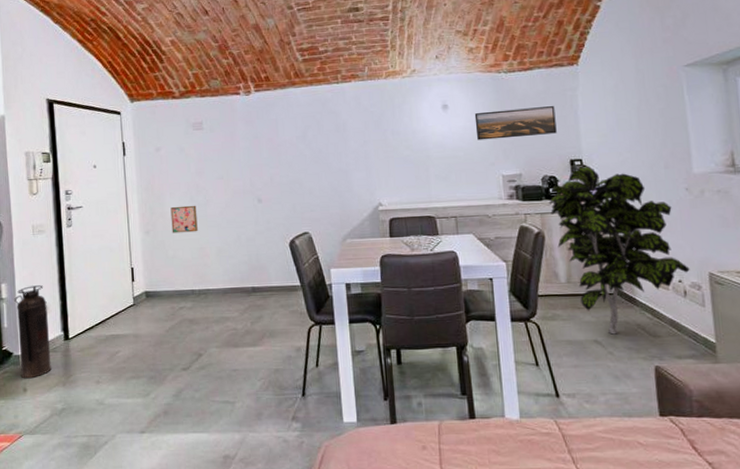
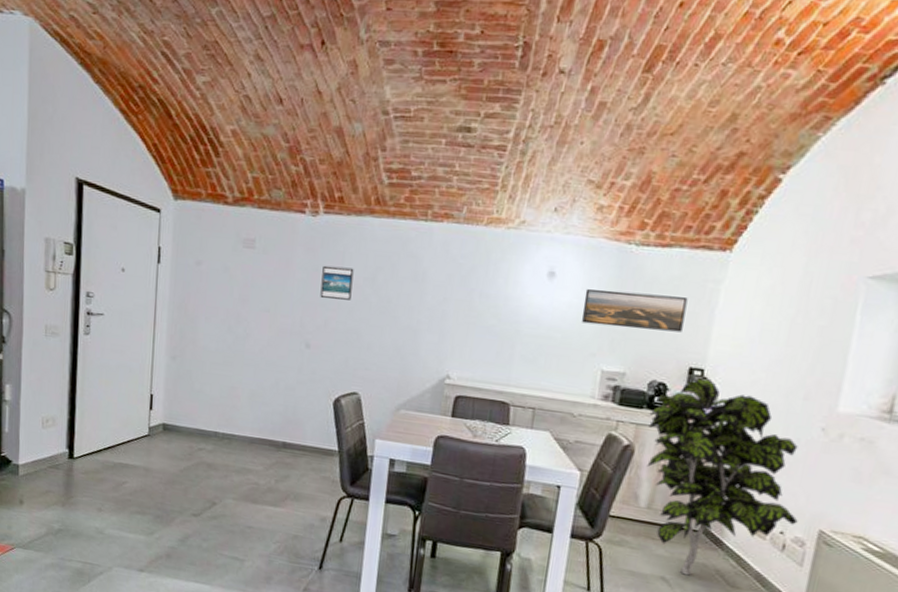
fire extinguisher: present [14,285,52,379] -> none [18,392,54,492]
wall art: present [170,205,198,234] -> none [201,333,234,368]
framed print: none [261,131,289,160] -> present [320,265,354,300]

